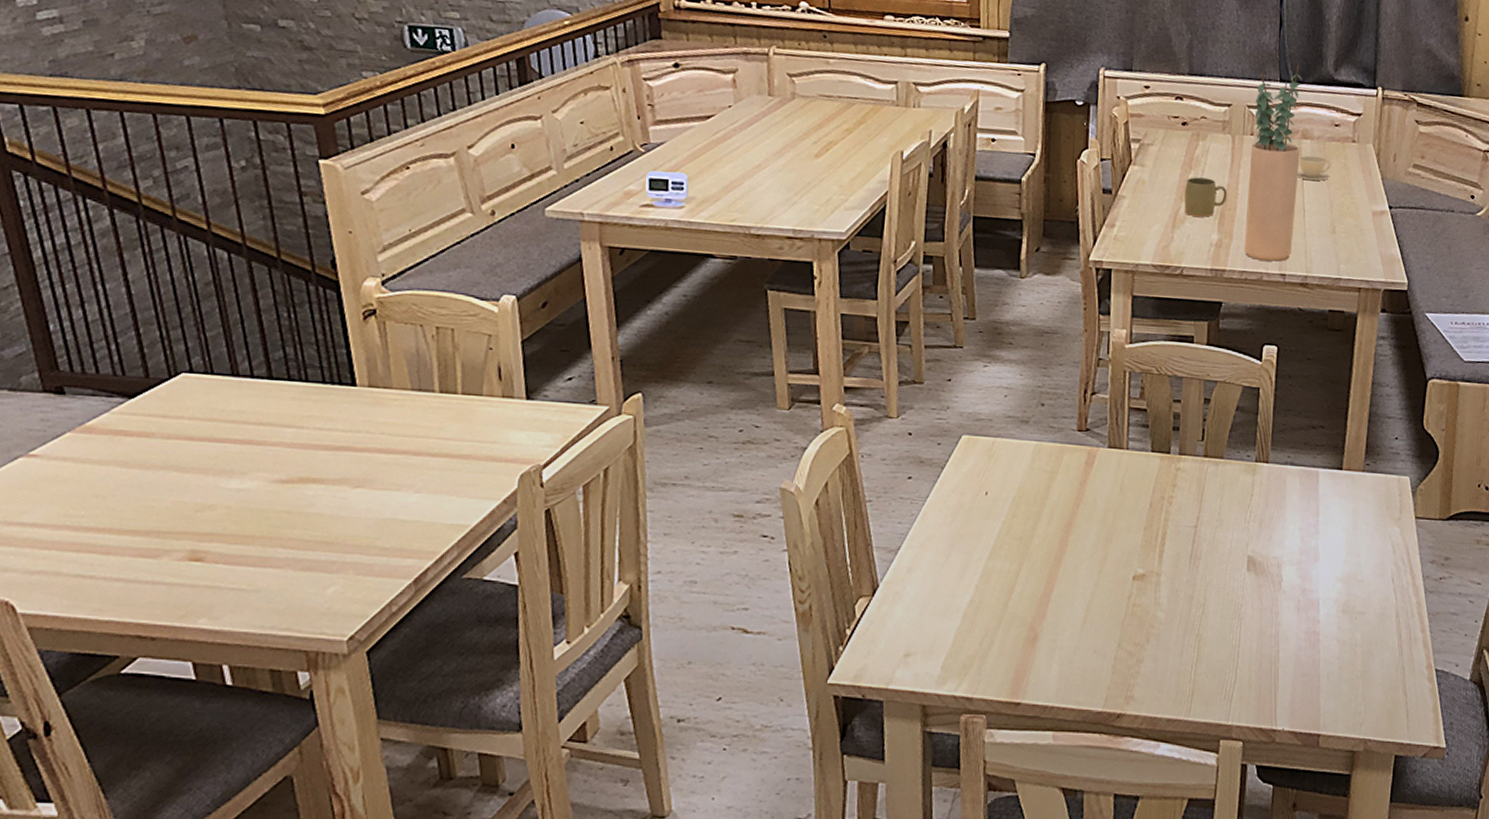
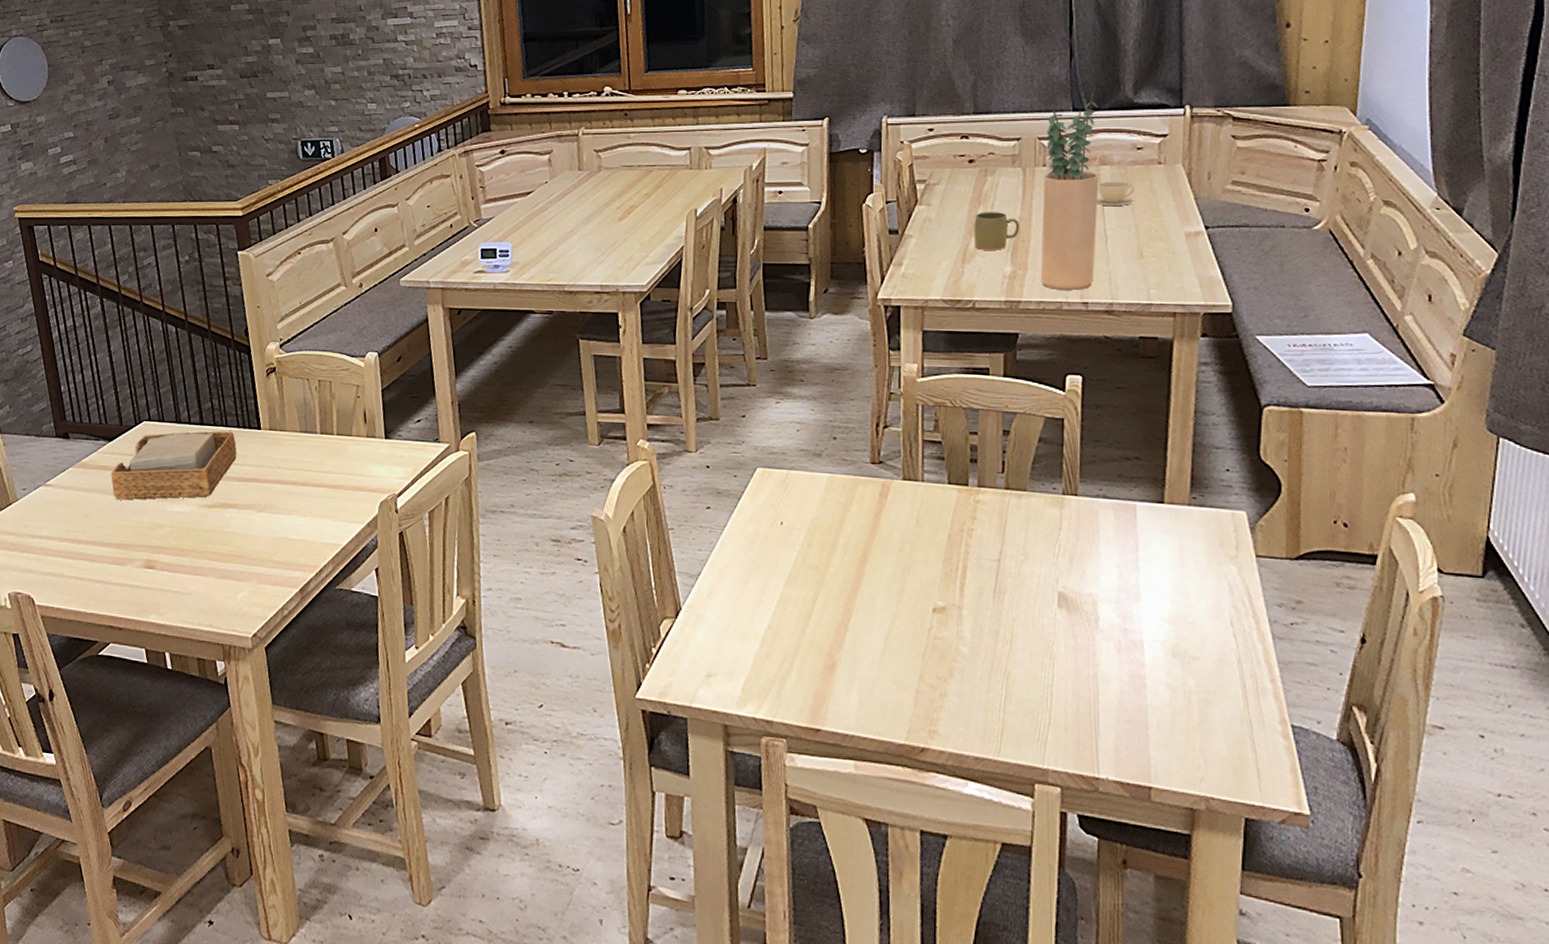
napkin holder: none [133,386,323,475] -> present [111,430,237,500]

